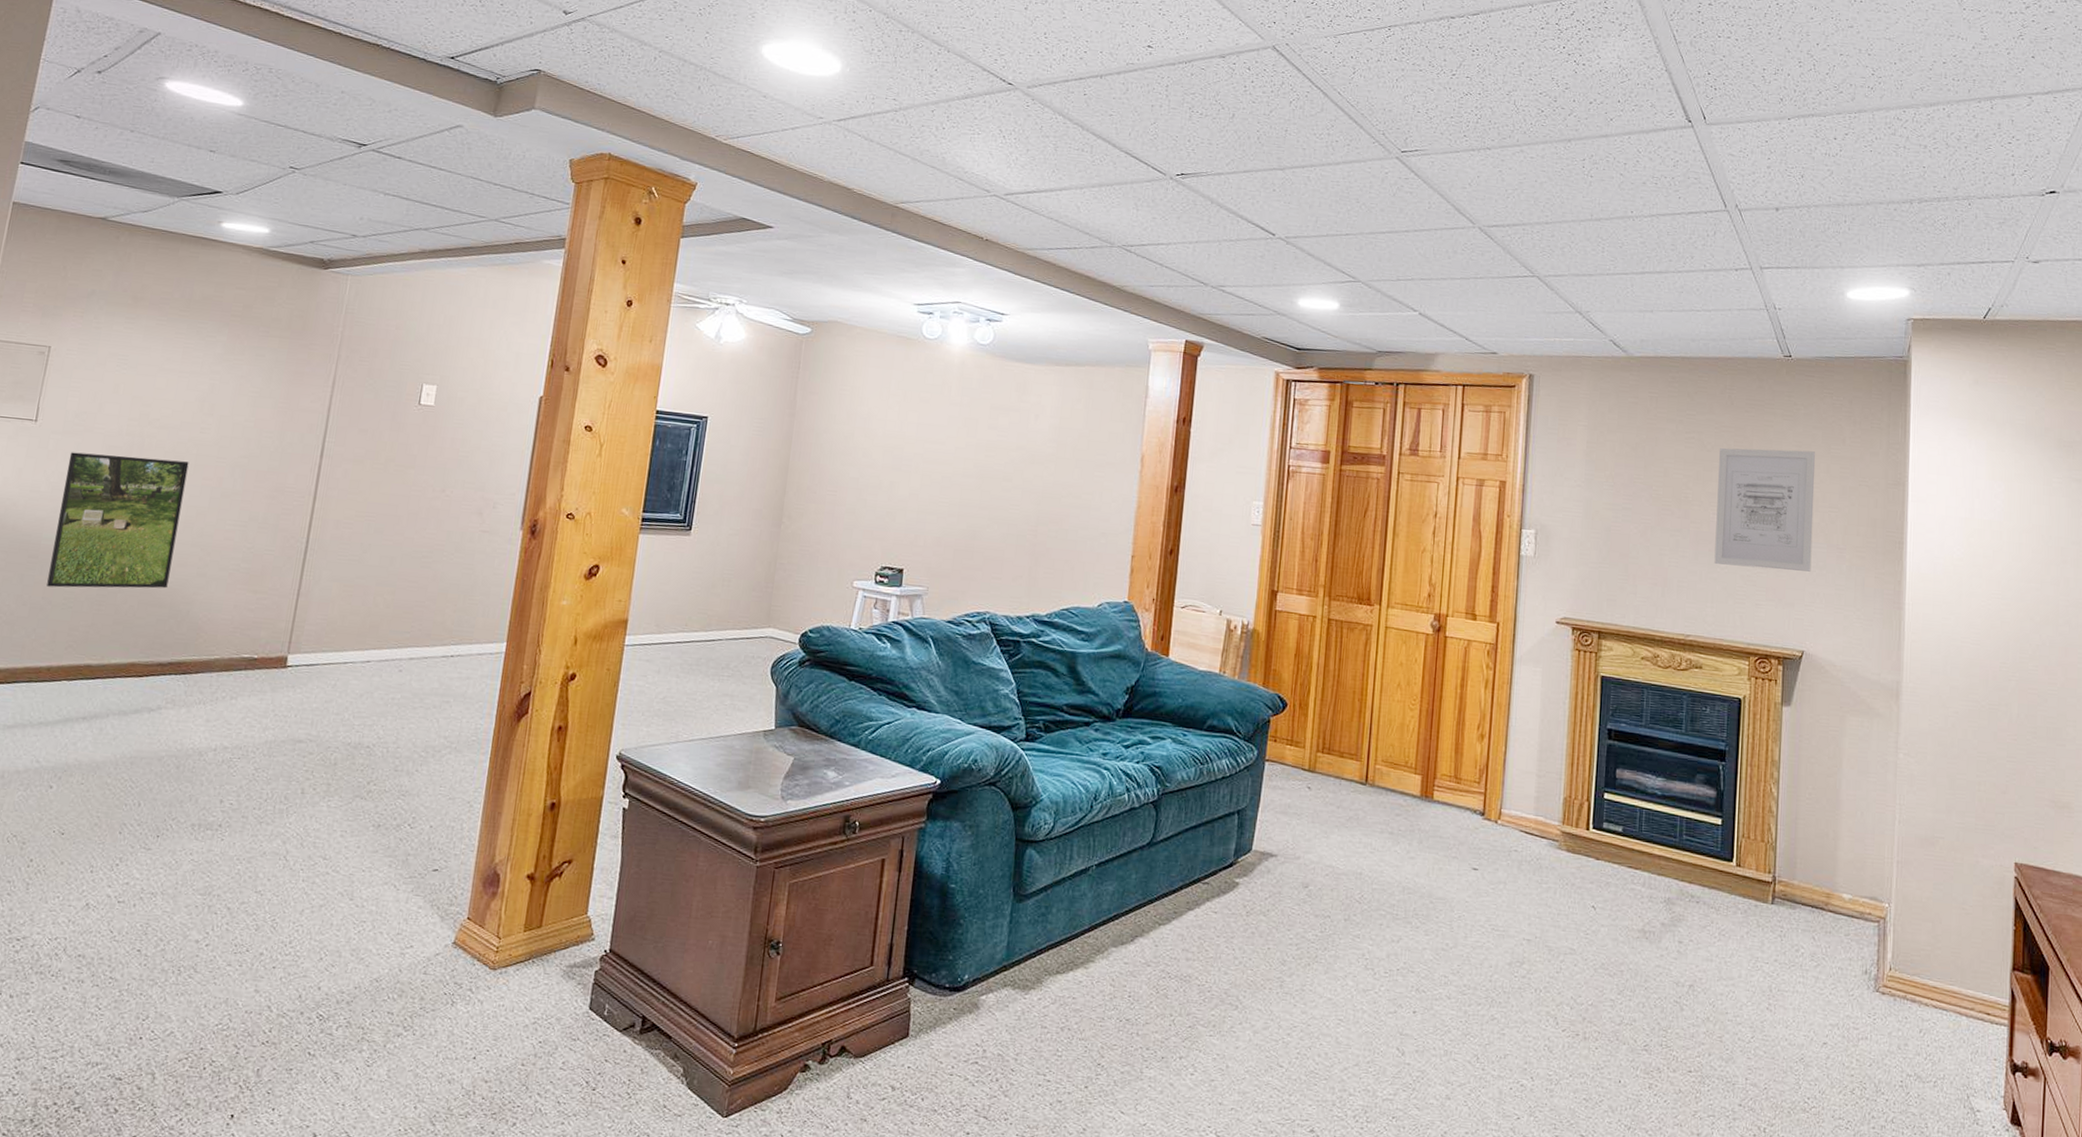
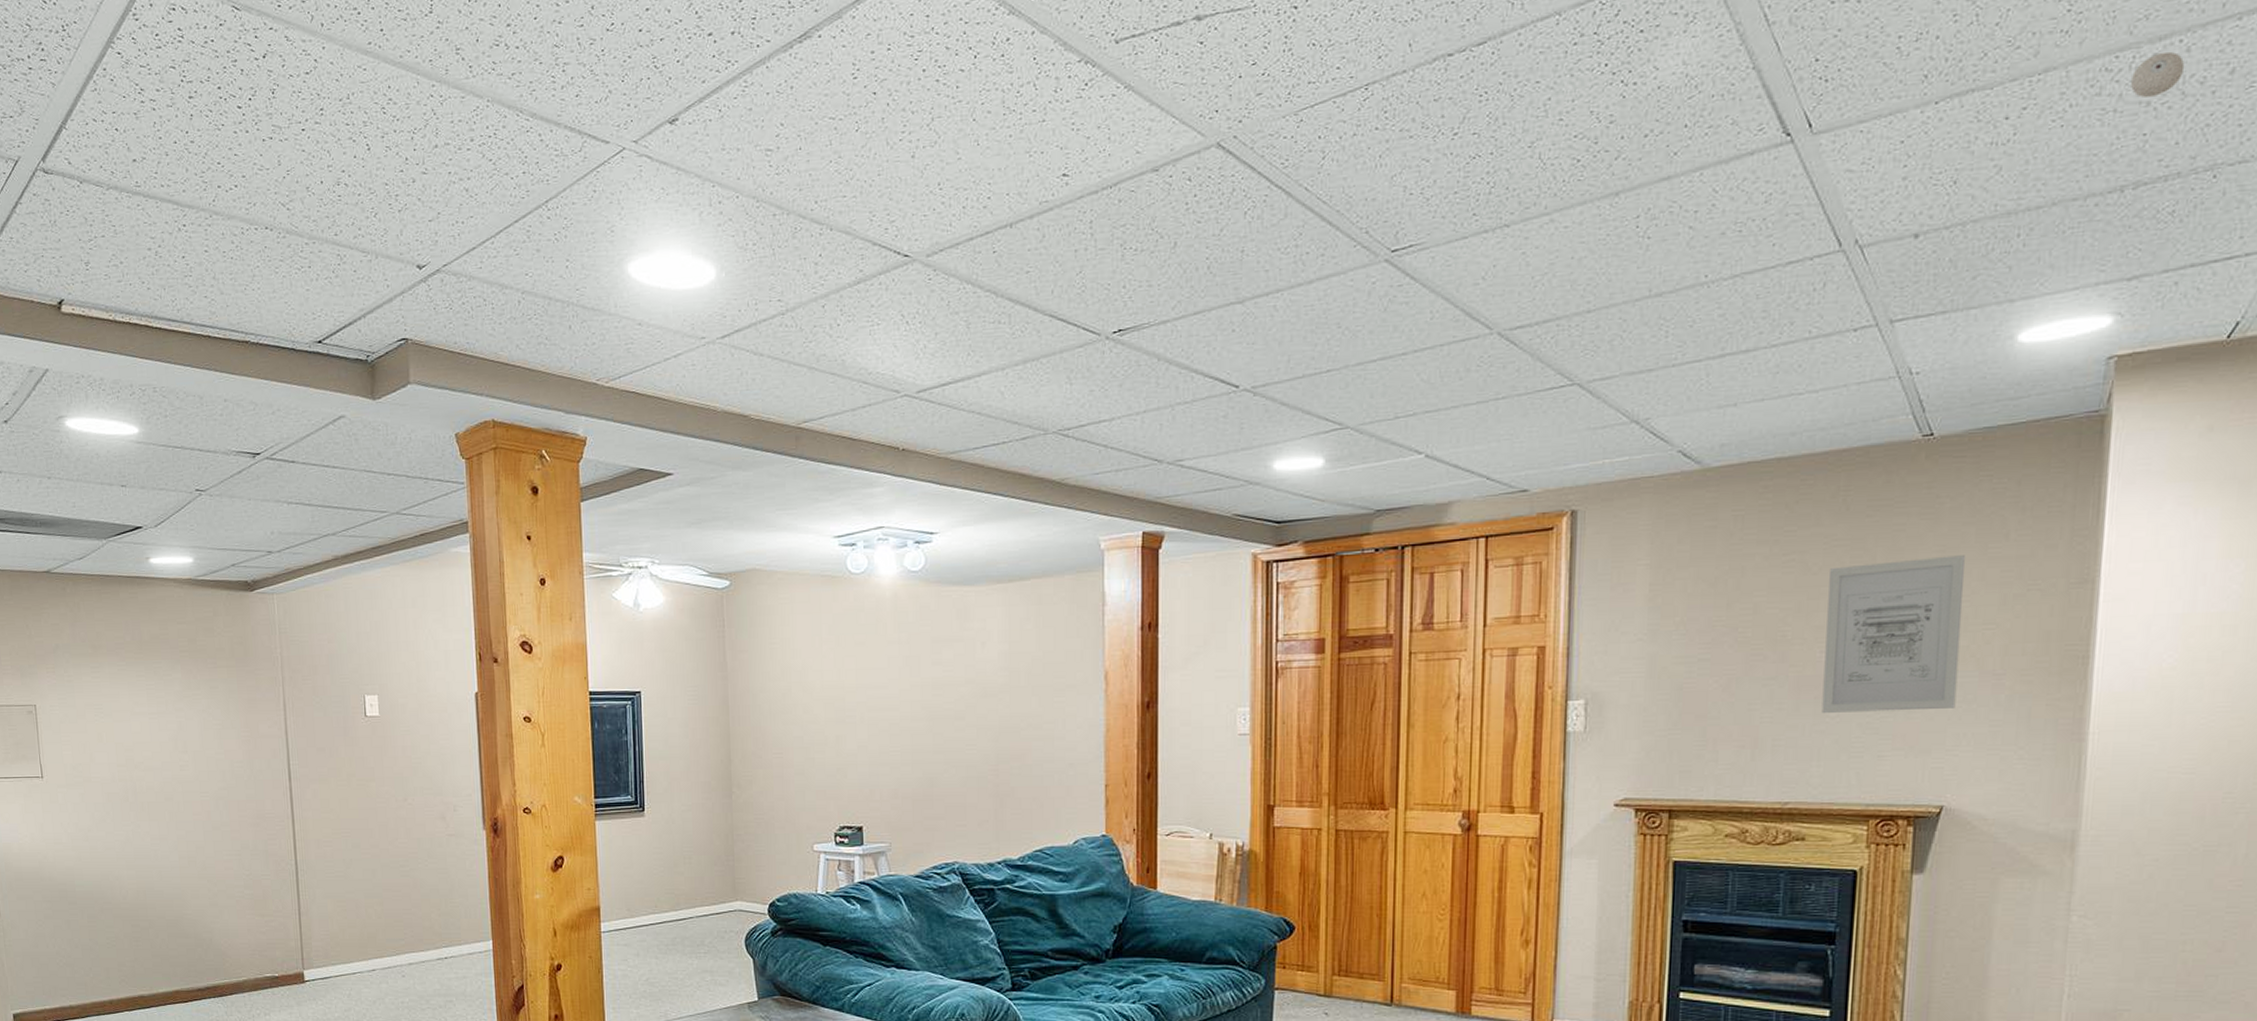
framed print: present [47,452,189,589] -> none [77,800,188,929]
eyeball: none [1914,114,1947,143] -> present [2131,51,2185,99]

